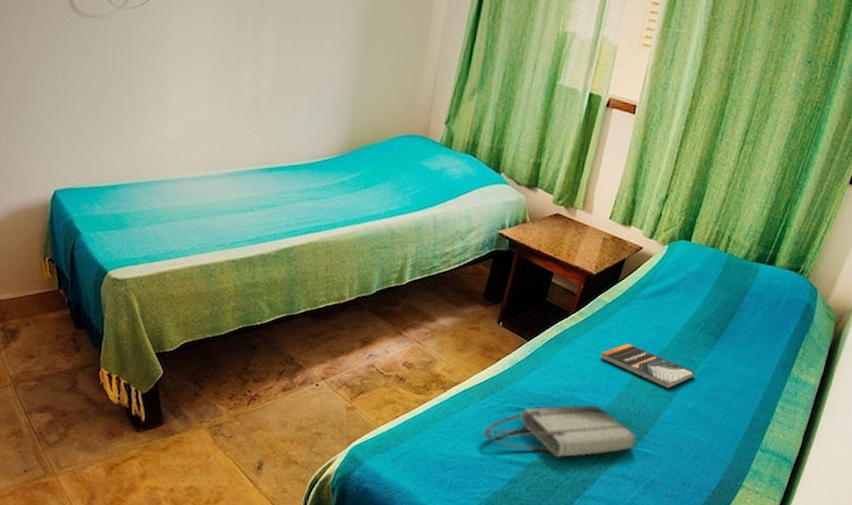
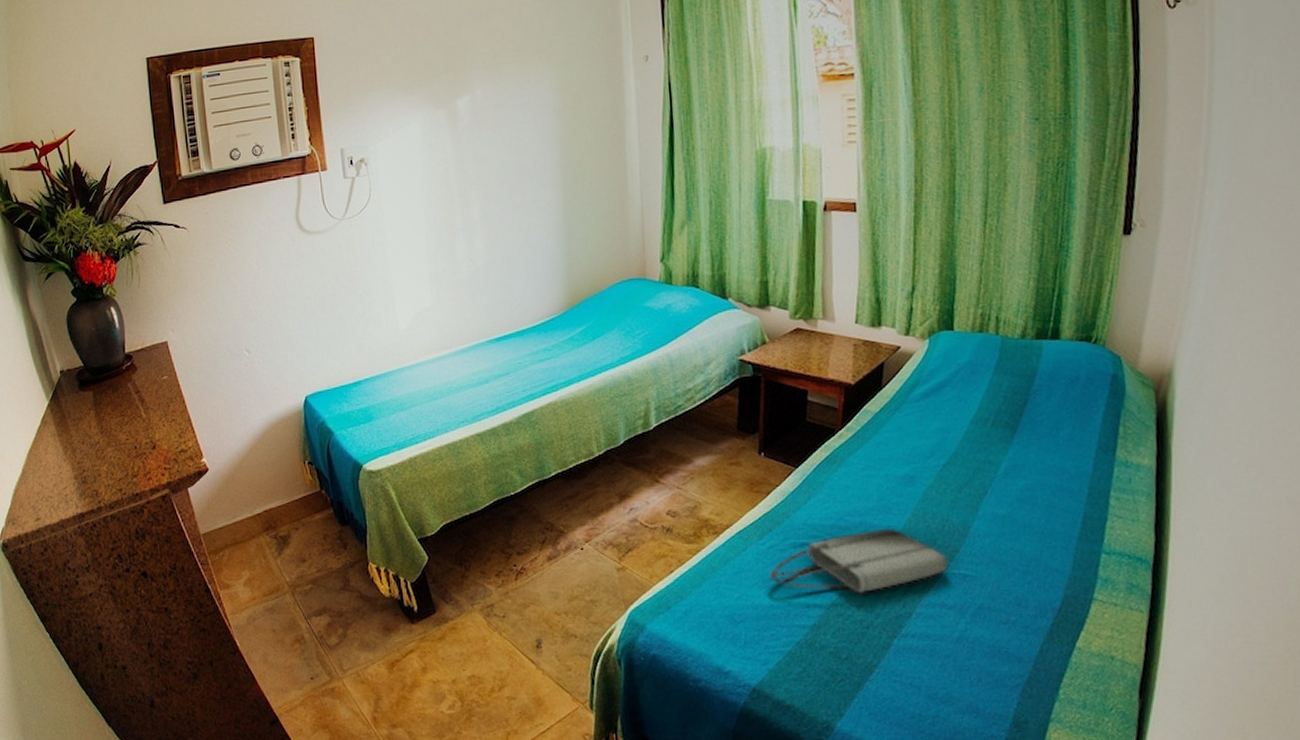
book: present [600,343,696,389] -> none [882,453,999,497]

